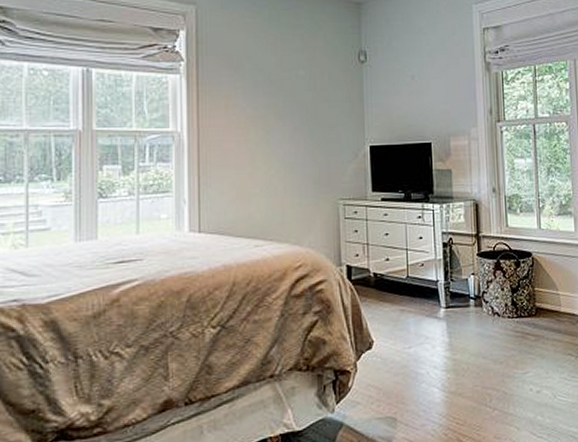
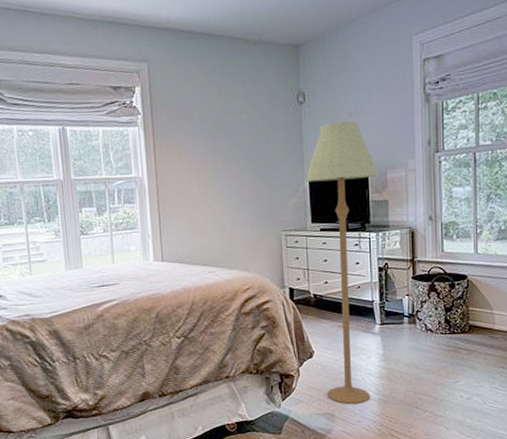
floor lamp: none [366,84,441,404] -> present [306,120,378,404]

